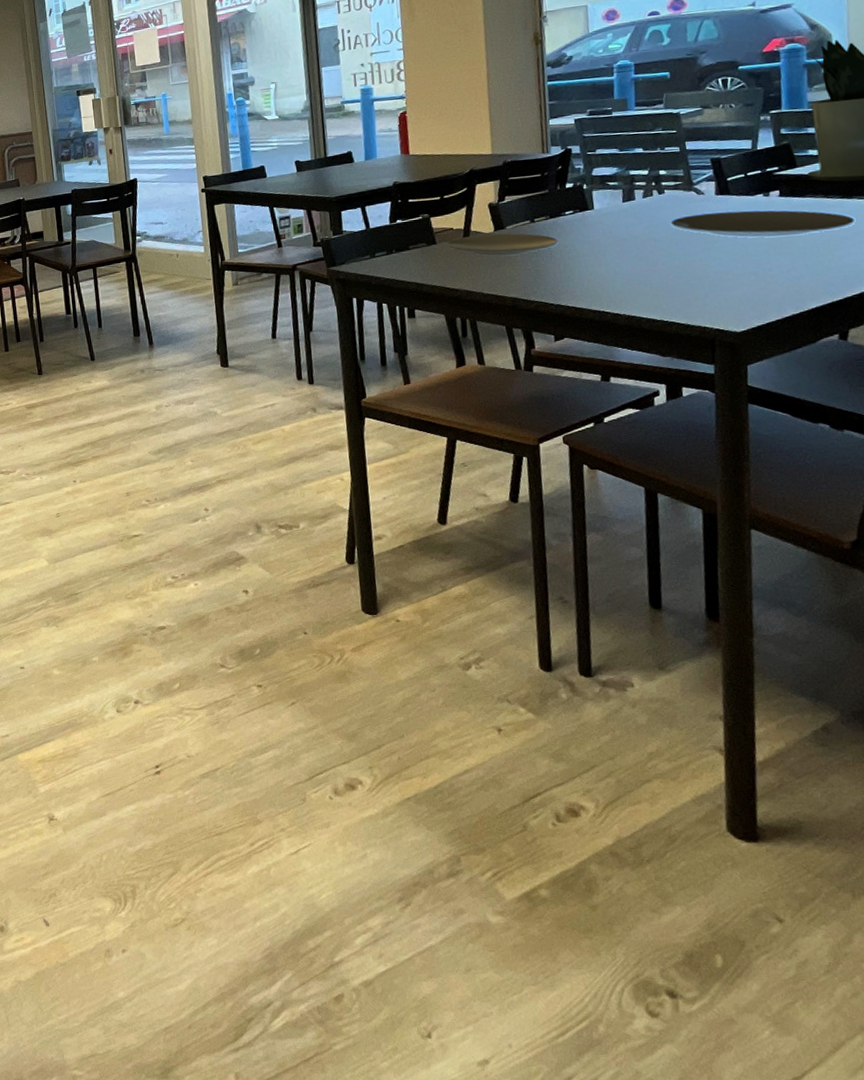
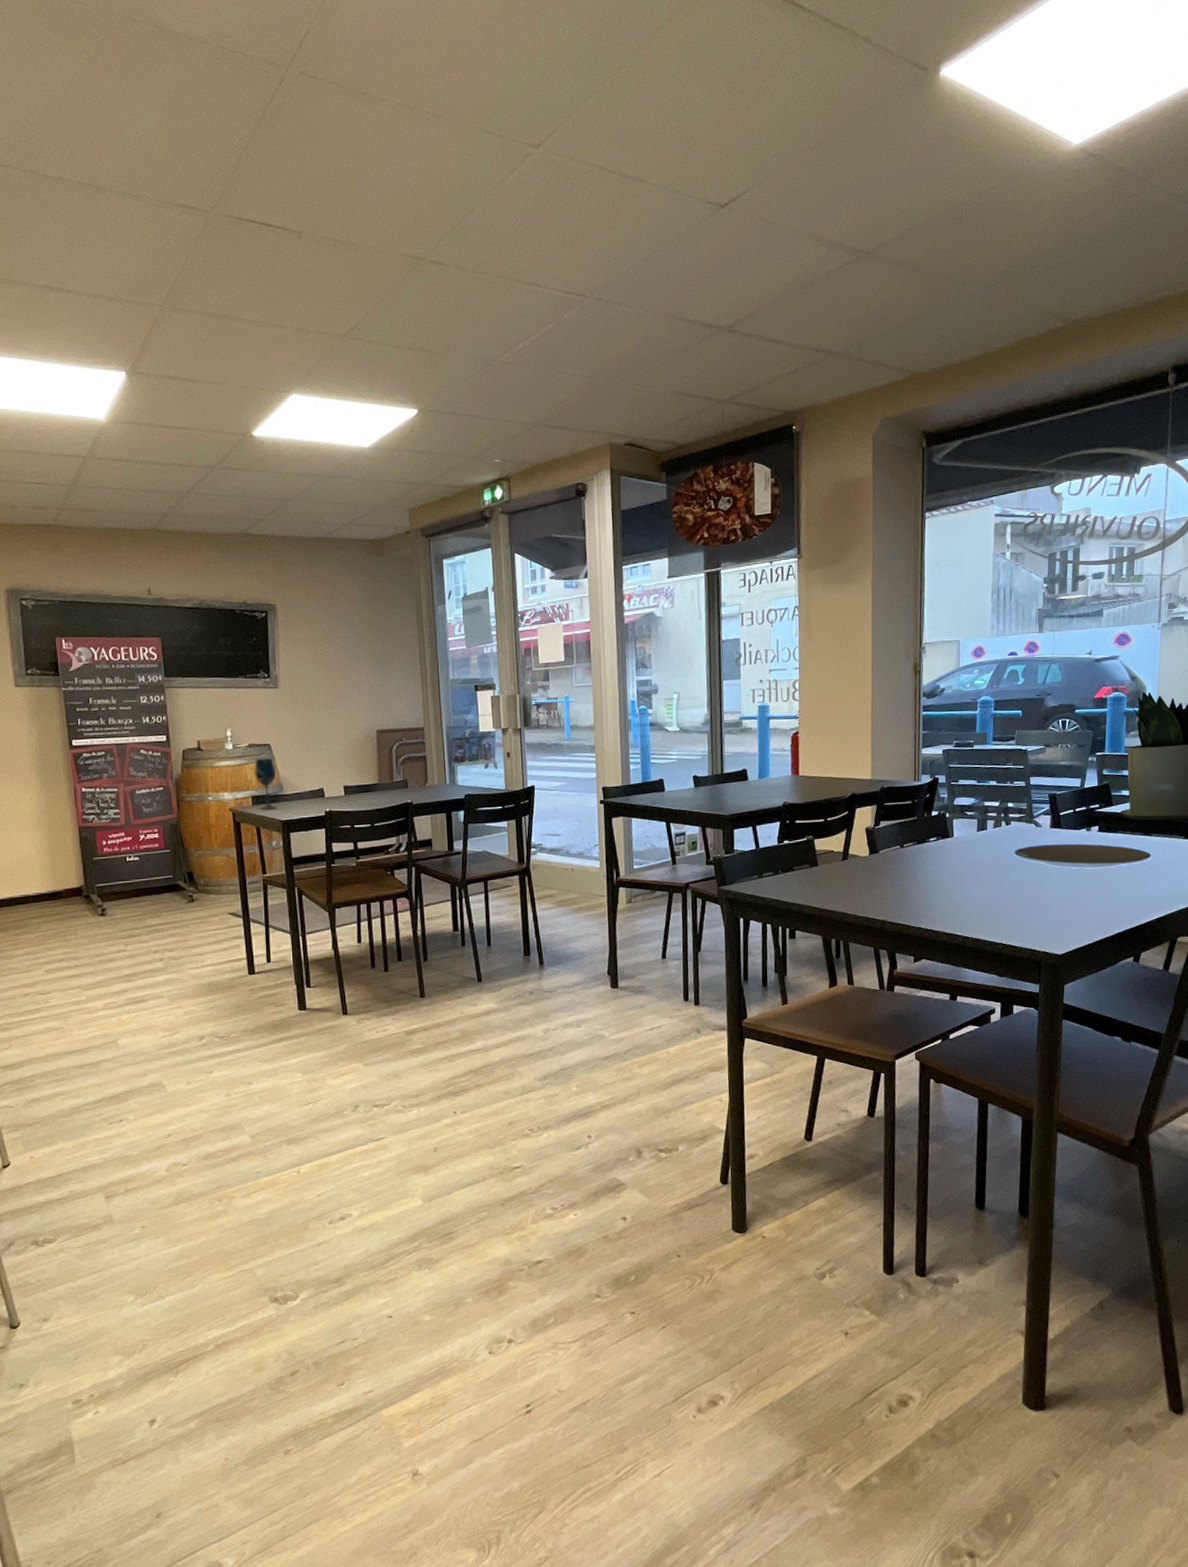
plate: present [446,233,559,256] -> none [827,857,923,879]

